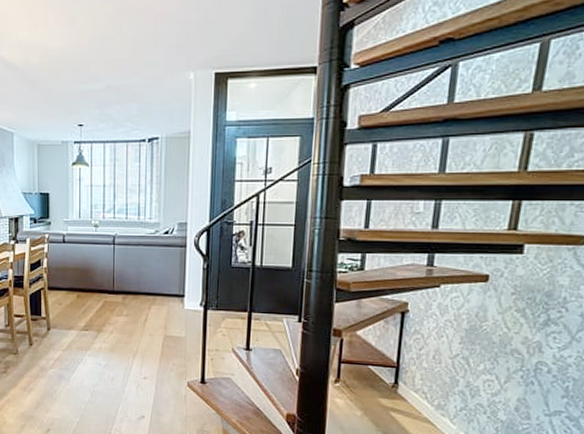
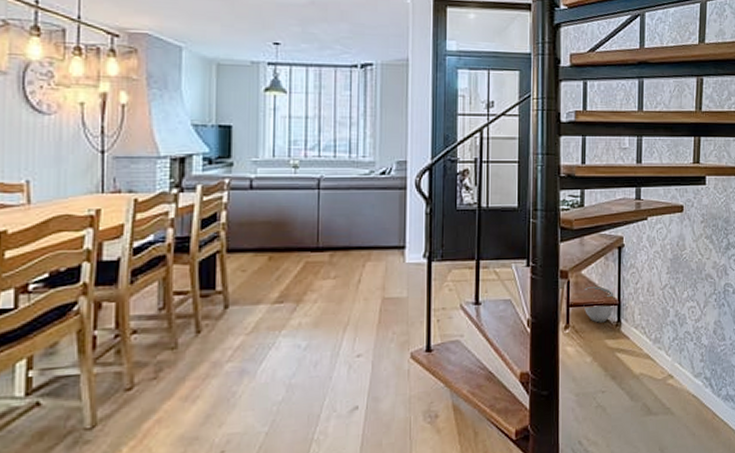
planter: none [357,347,393,382] -> present [584,286,614,323]

